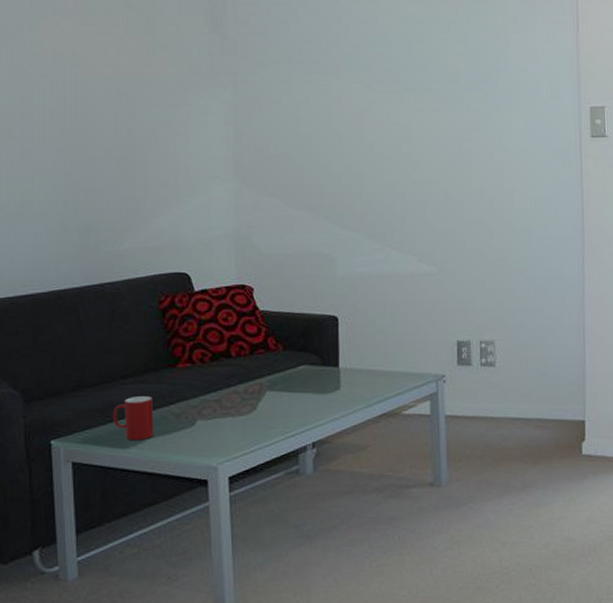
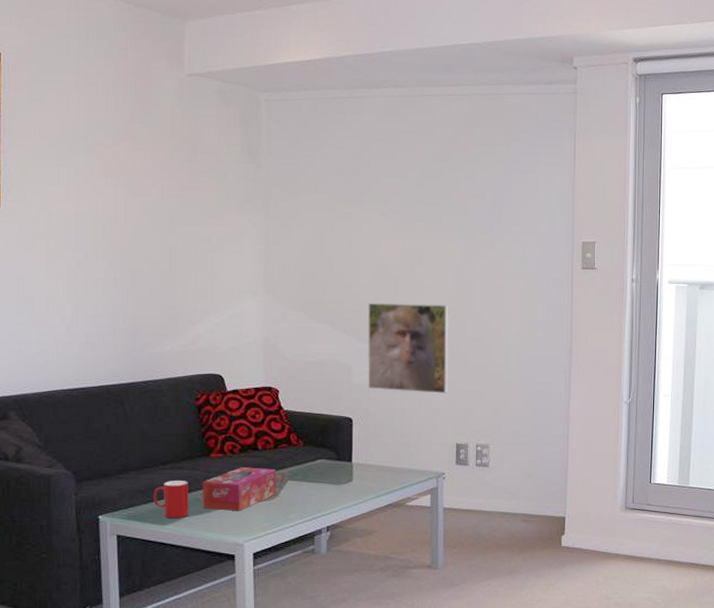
tissue box: none [168,377,254,430] -> present [202,467,277,512]
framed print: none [352,183,446,286] -> present [367,302,450,395]

